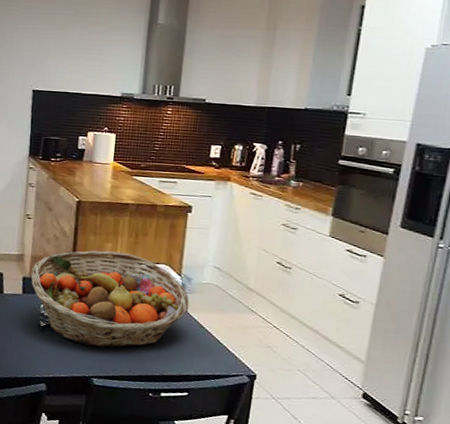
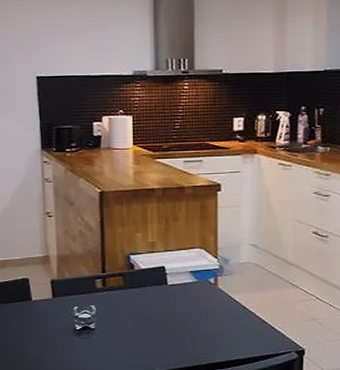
fruit basket: present [31,250,189,348] -> none [60,242,229,343]

